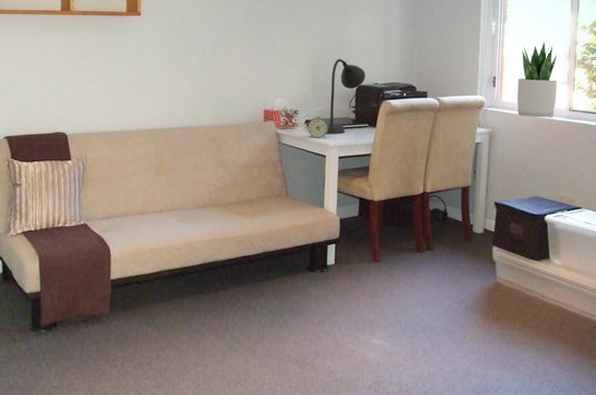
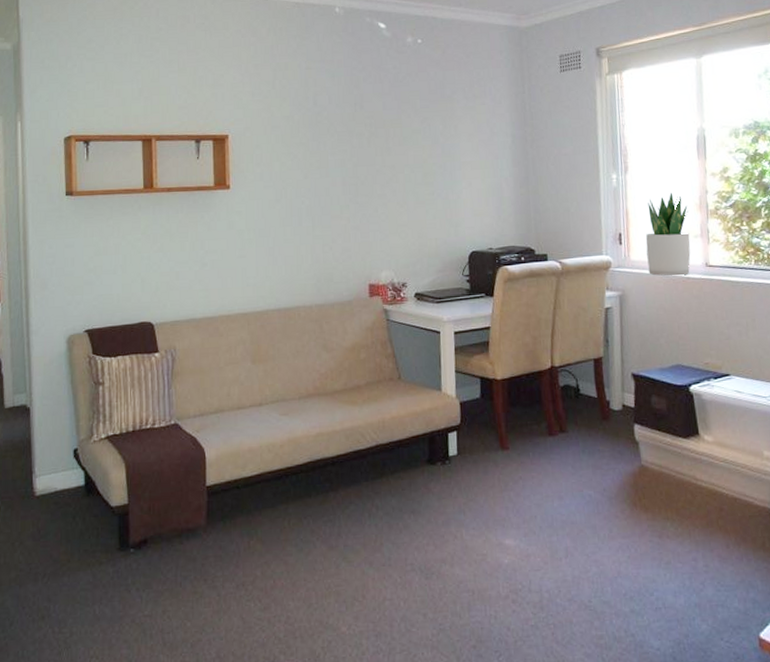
alarm clock: present [307,116,329,139] -> none [417,288,442,313]
desk lamp: present [326,58,365,135] -> none [439,223,478,308]

